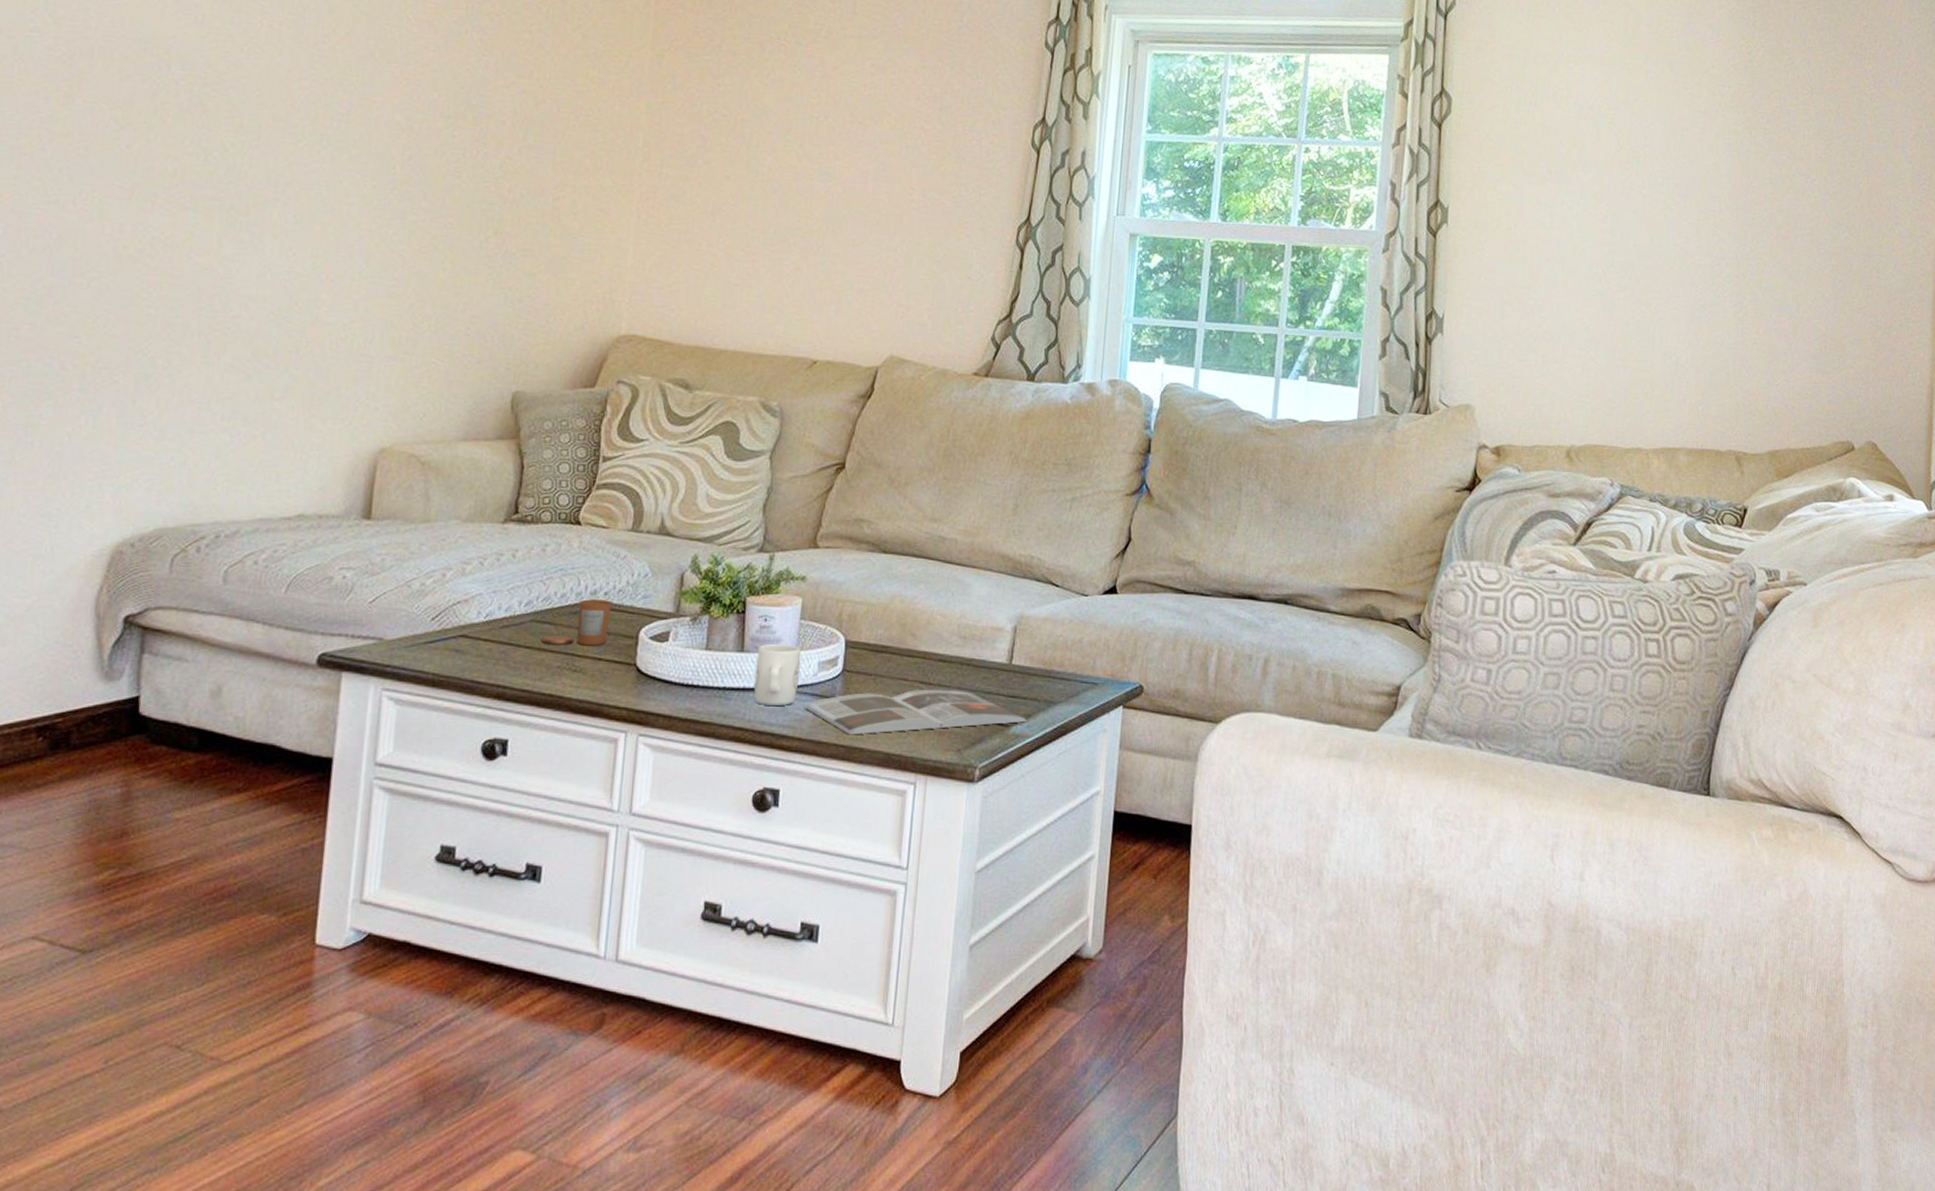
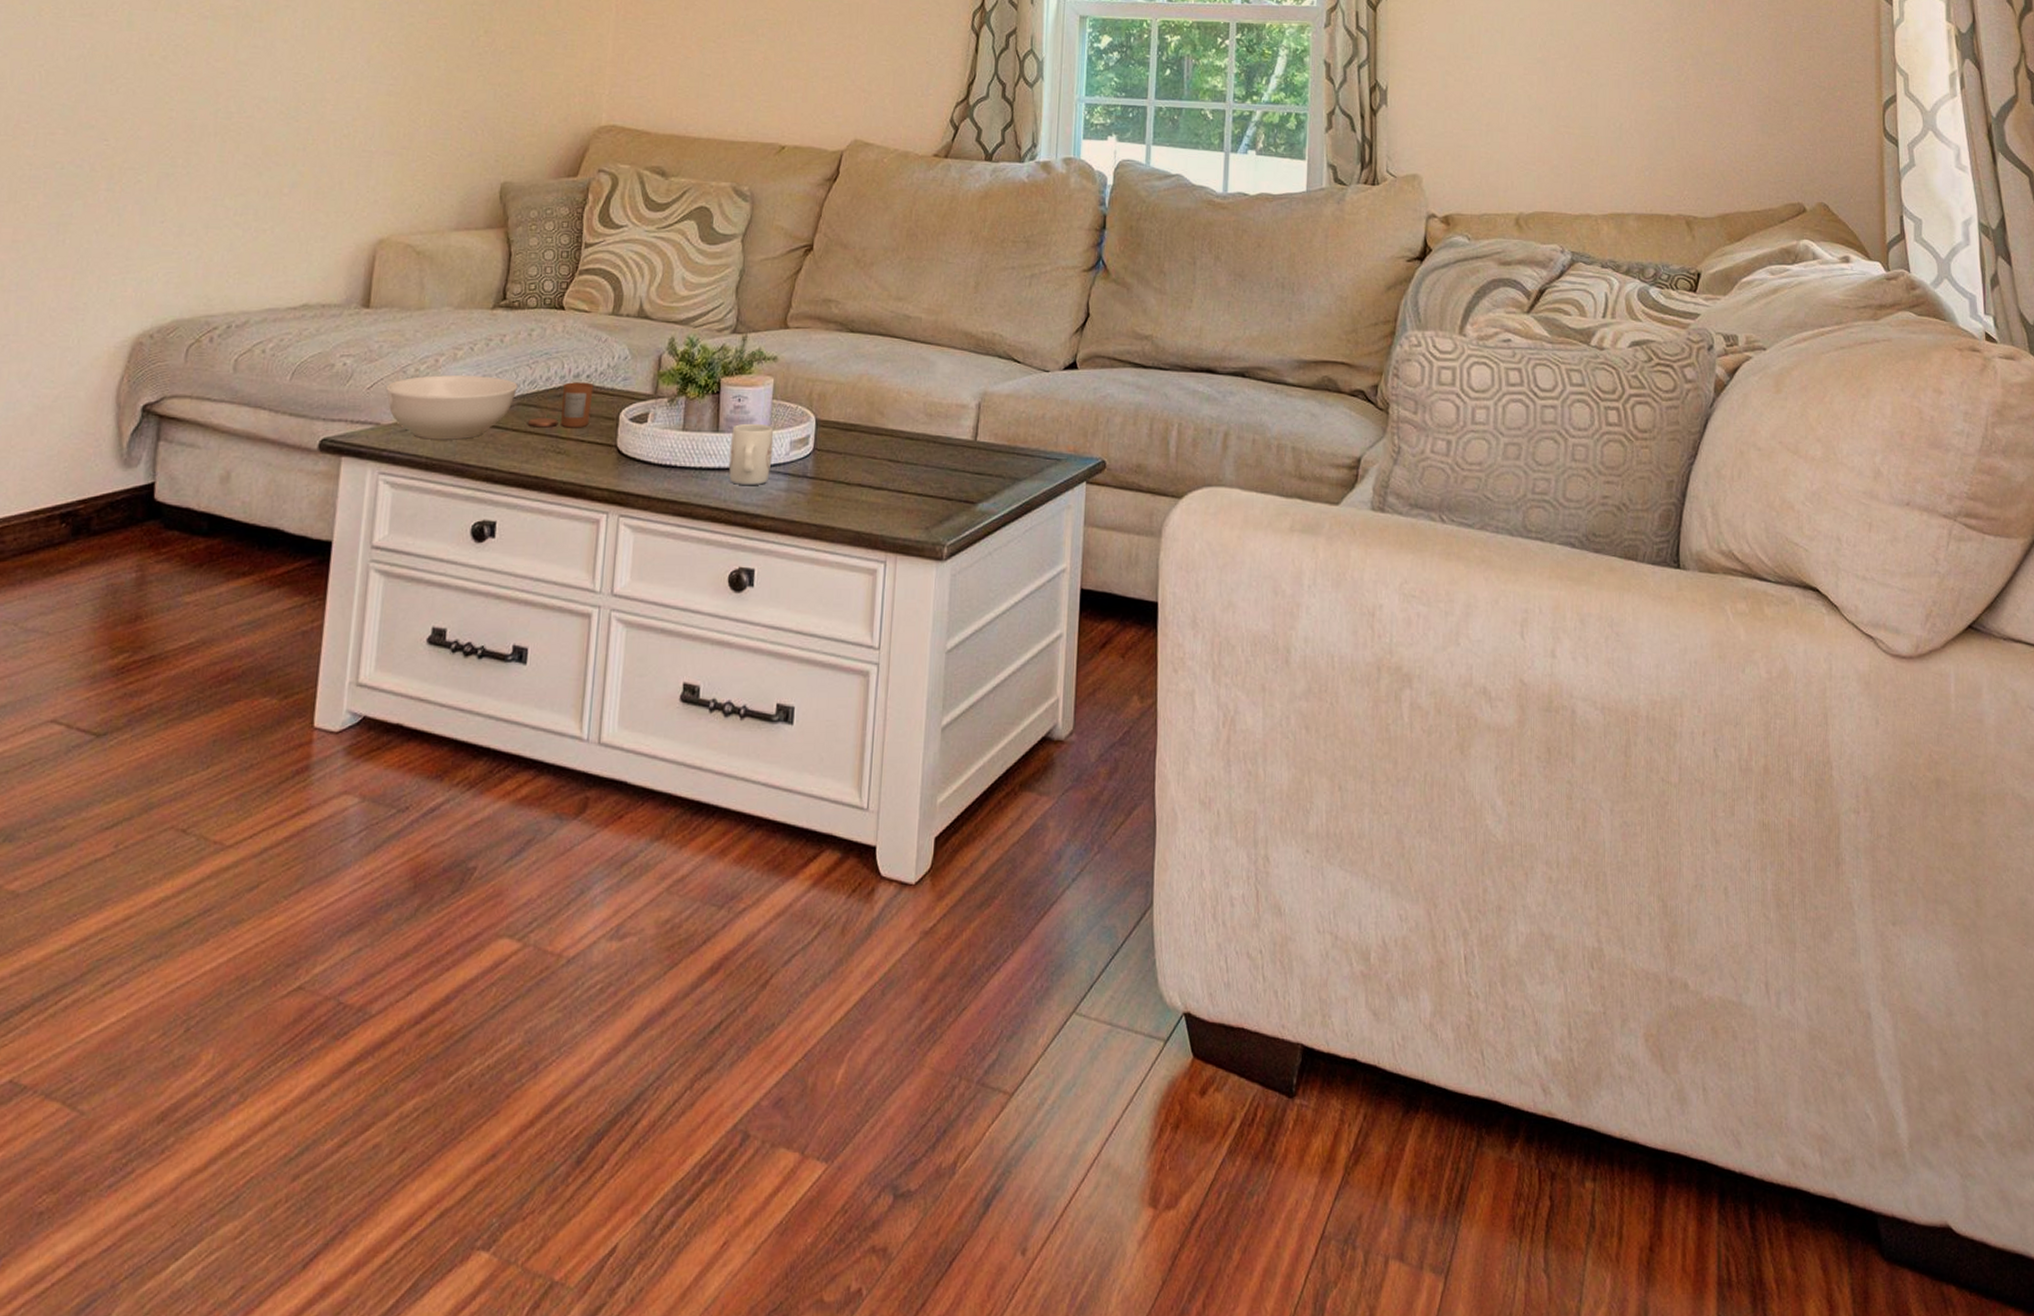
bowl: none [390,590,531,657] -> present [386,375,518,440]
magazine: present [804,689,1027,735] -> none [777,467,993,514]

